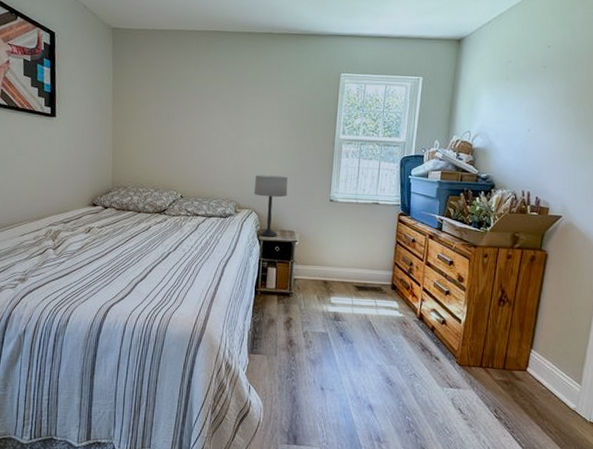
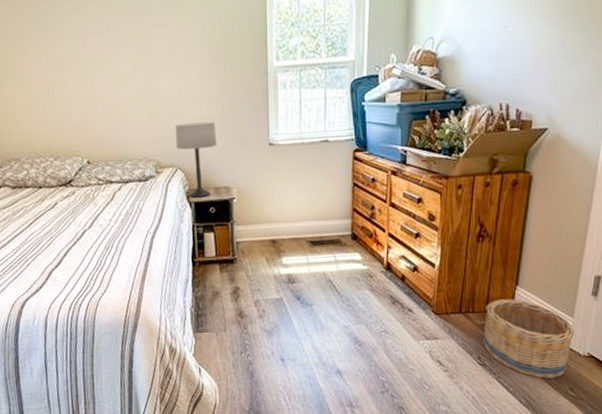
basket: none [500,359,583,441] -> present [483,298,575,379]

